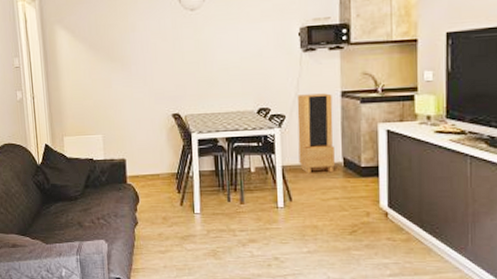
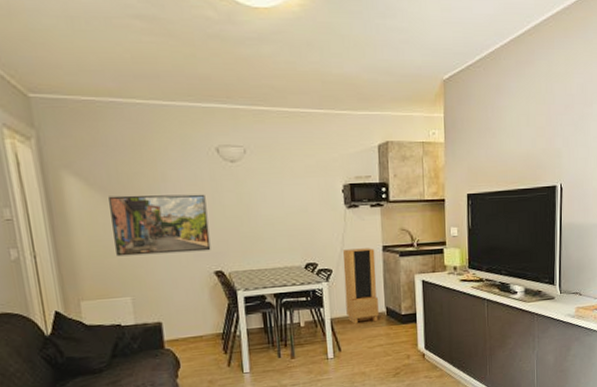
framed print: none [89,41,170,99] -> present [109,194,211,257]

